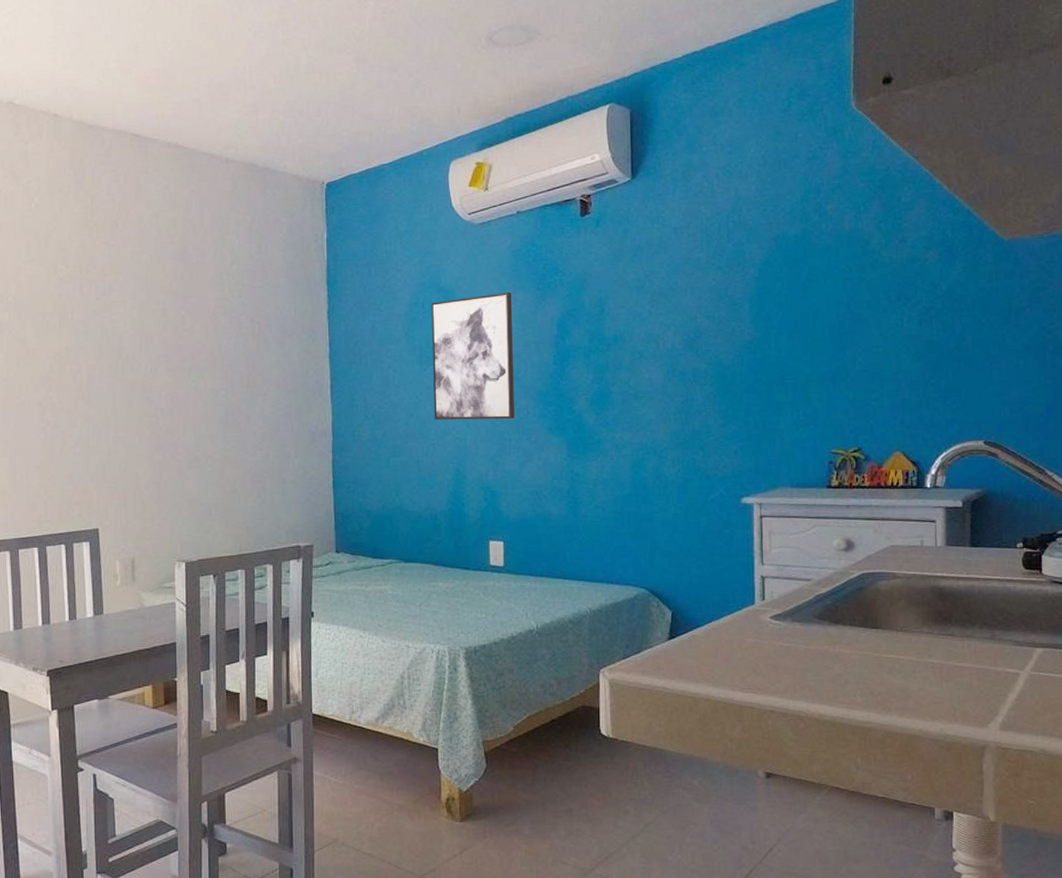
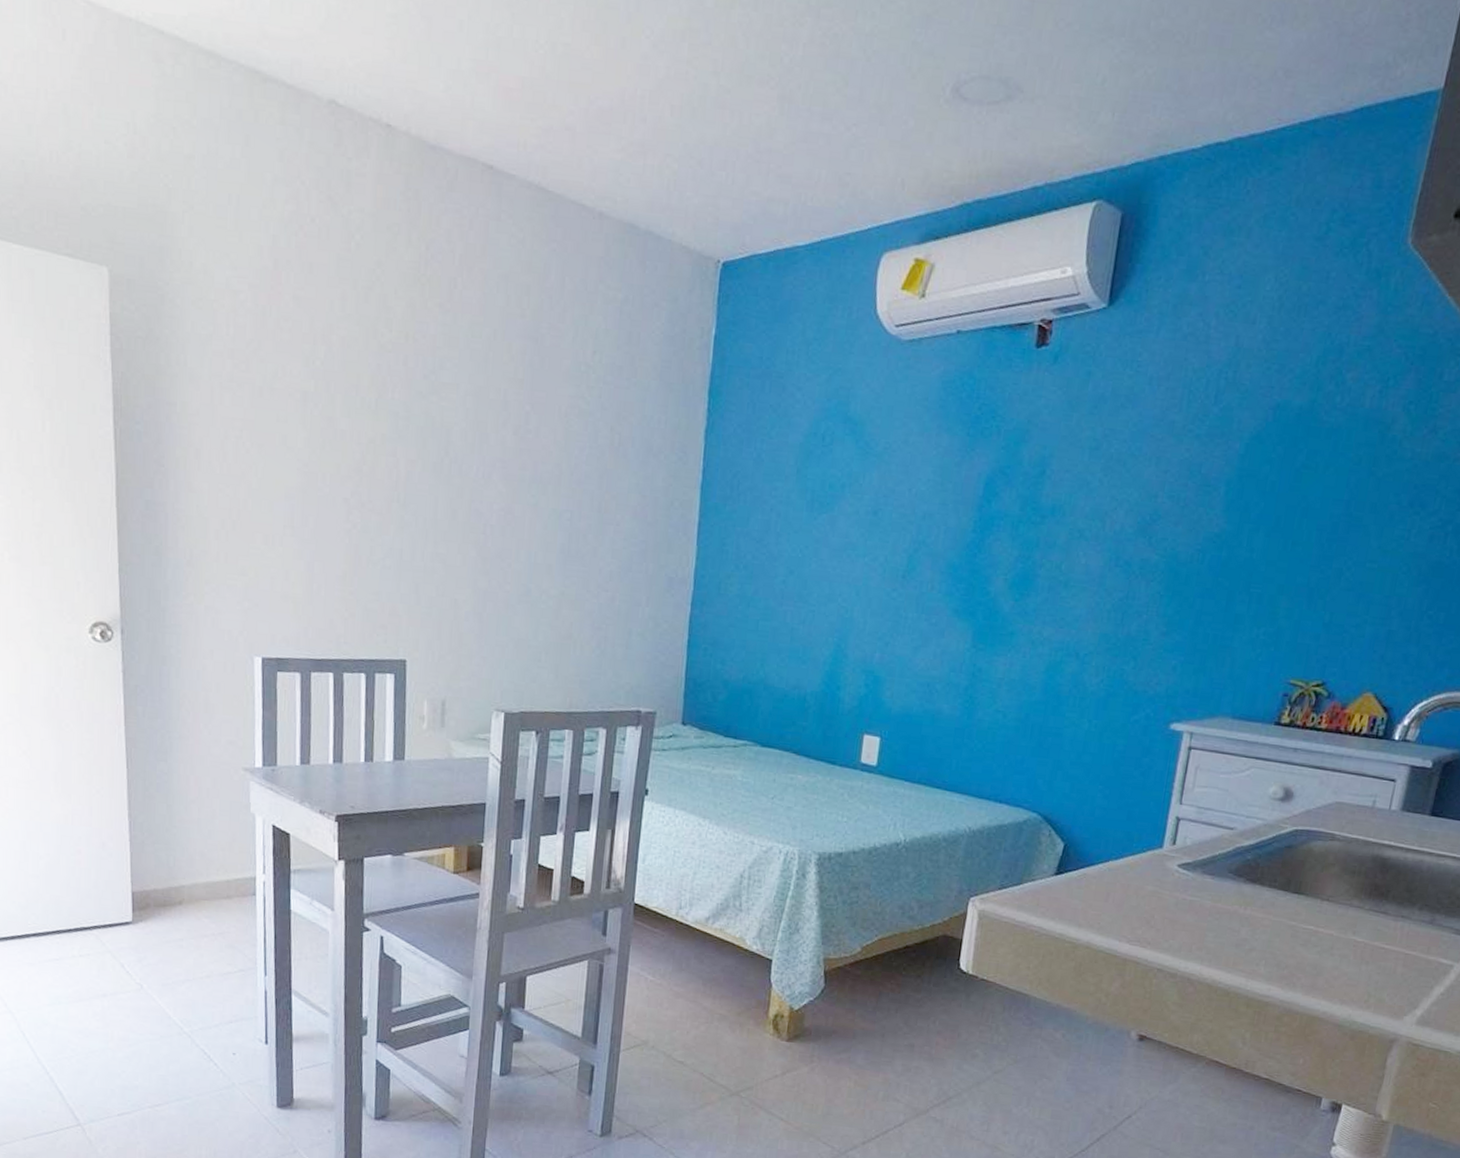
wall art: present [430,291,515,420] -> none [818,433,935,592]

